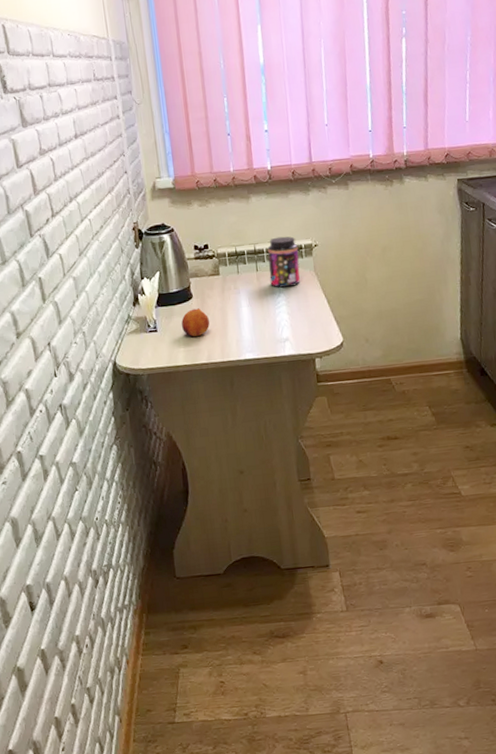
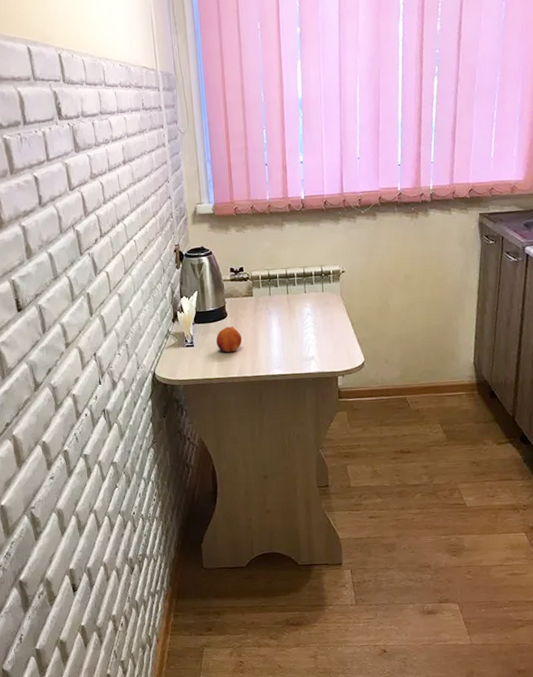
jar: present [267,236,300,288] -> none [298,262,327,311]

